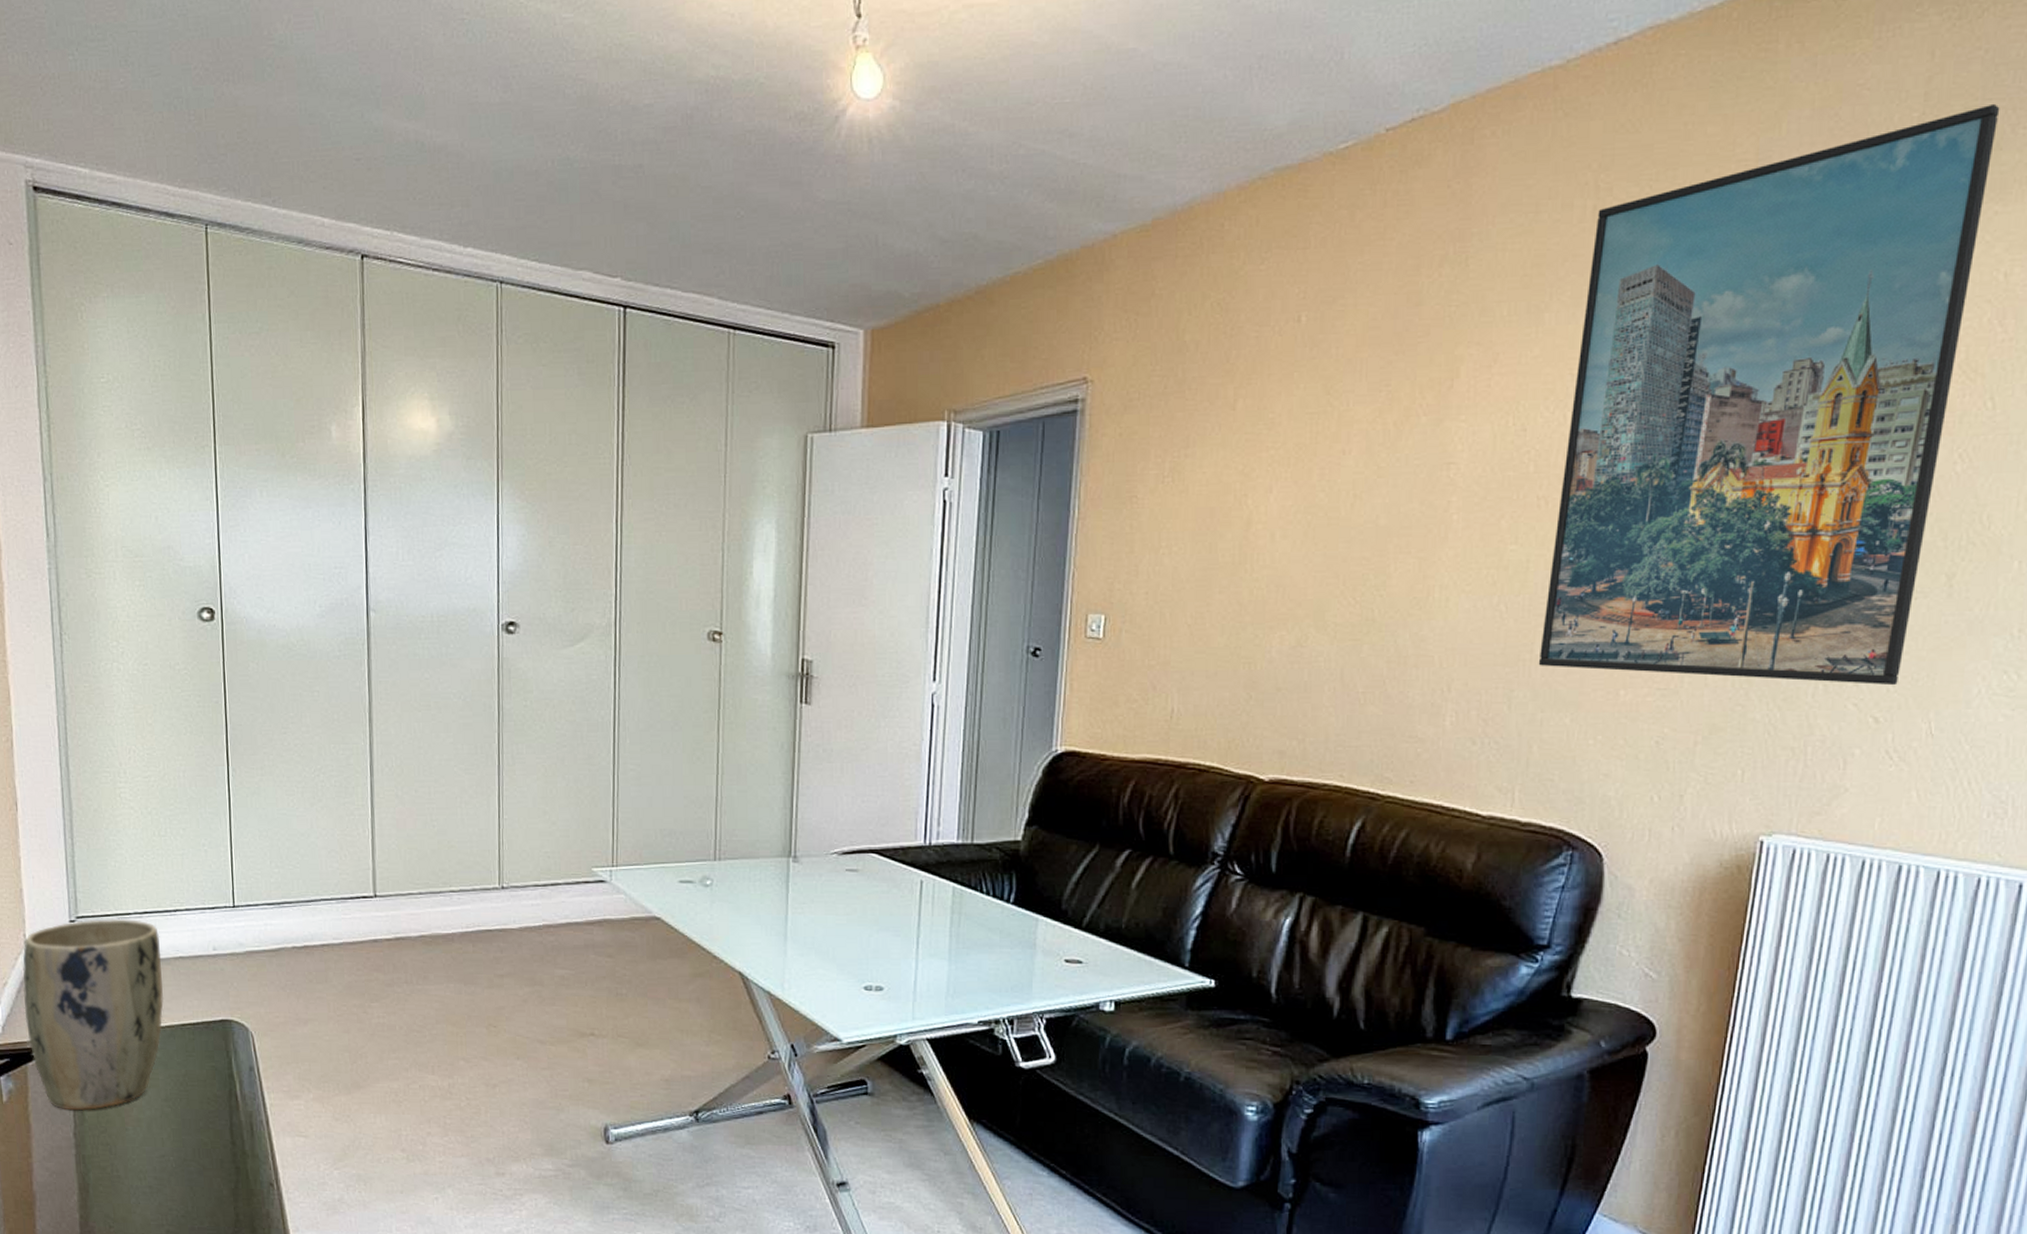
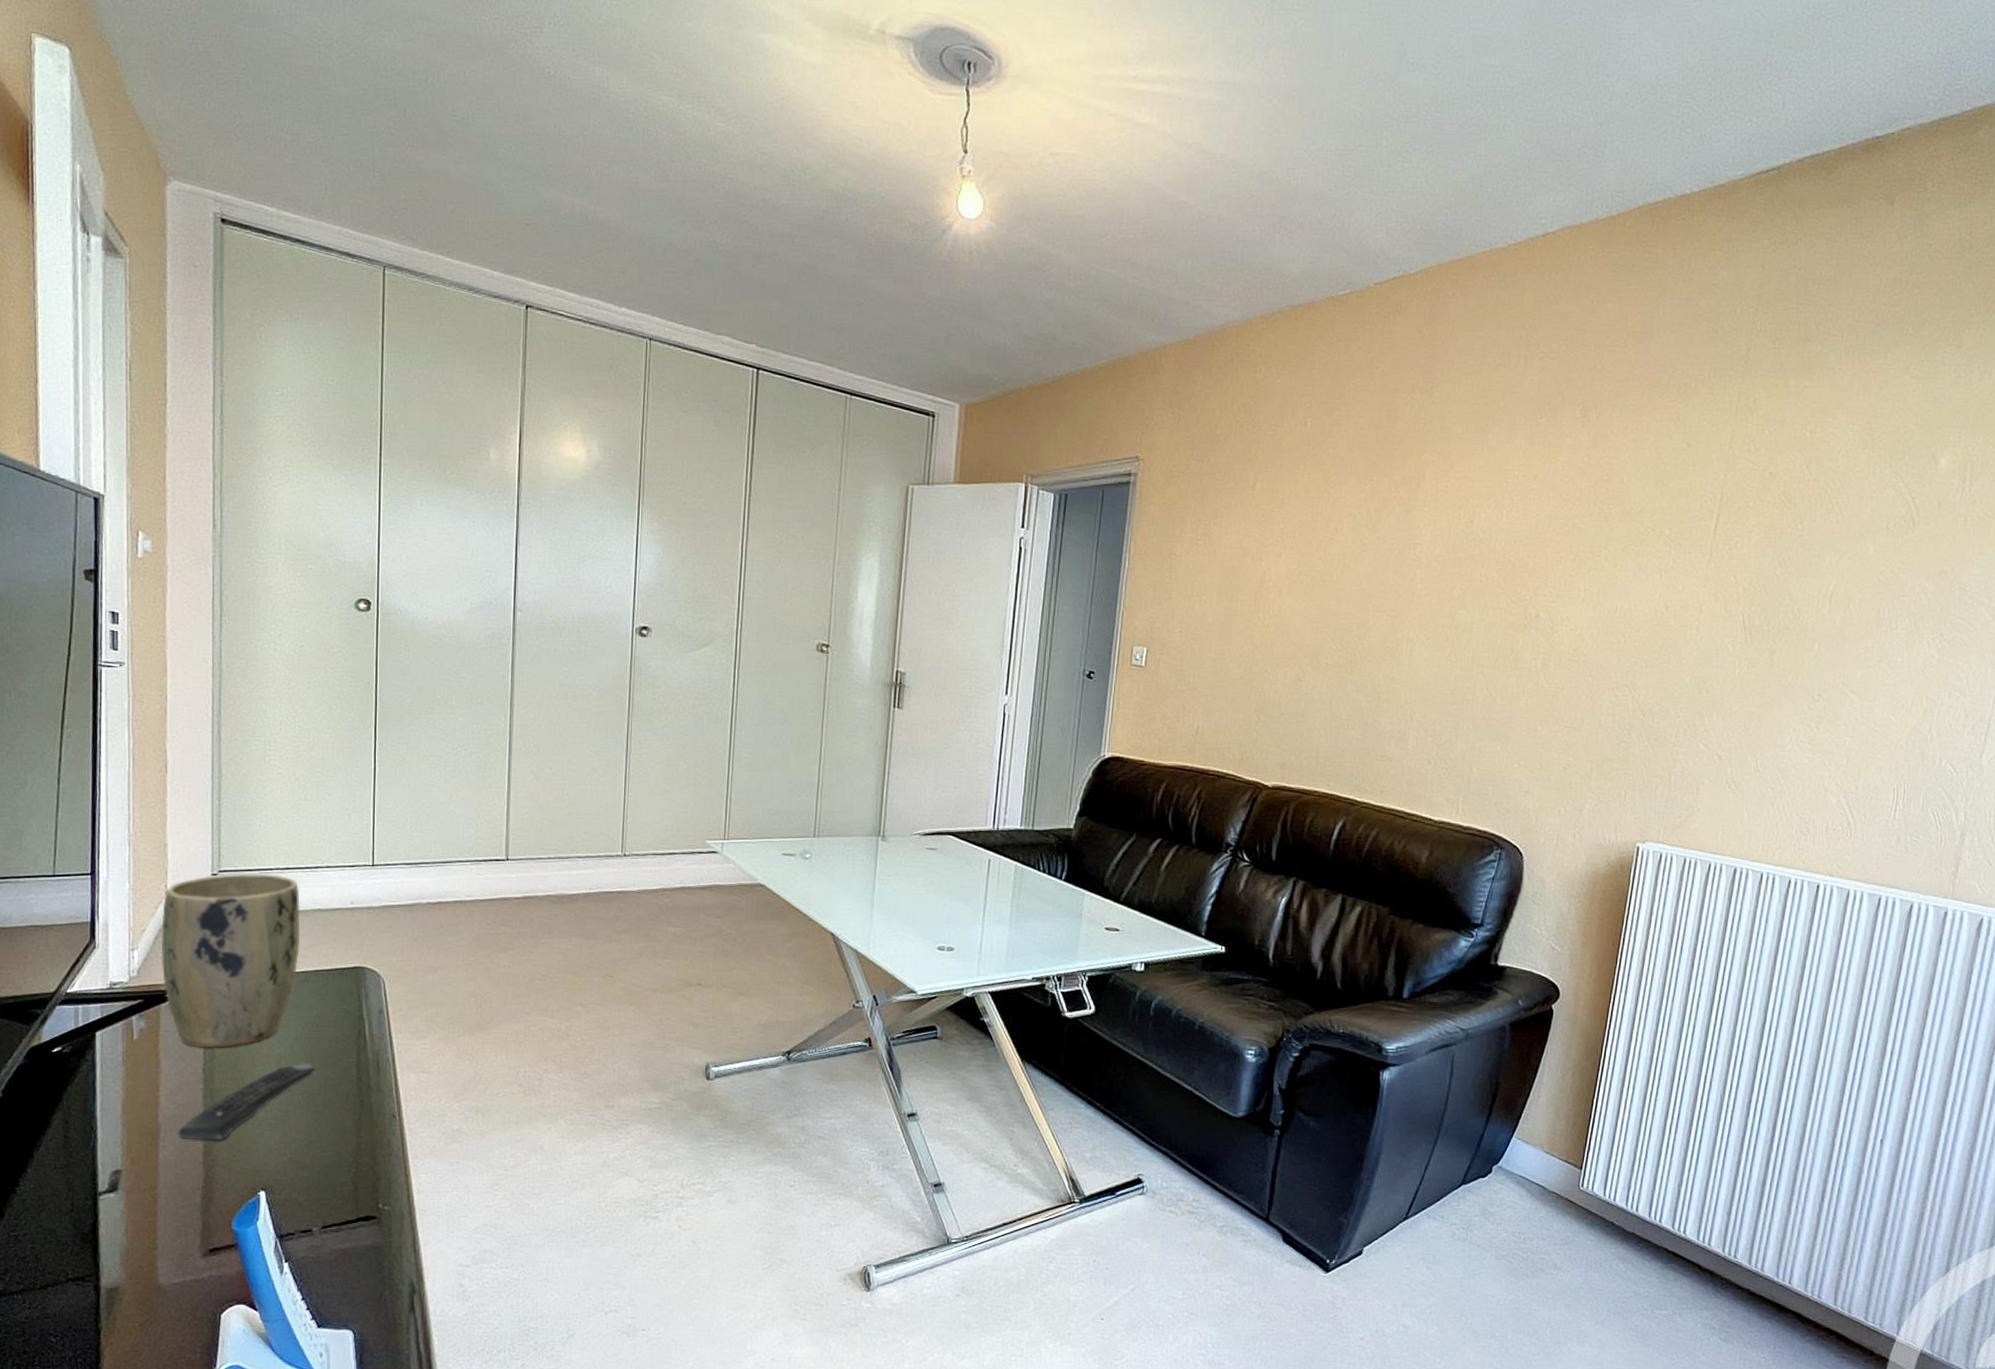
remote control: none [54,1127,188,1210] -> present [179,1064,315,1140]
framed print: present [1538,105,2000,686] -> none [1478,308,1808,732]

